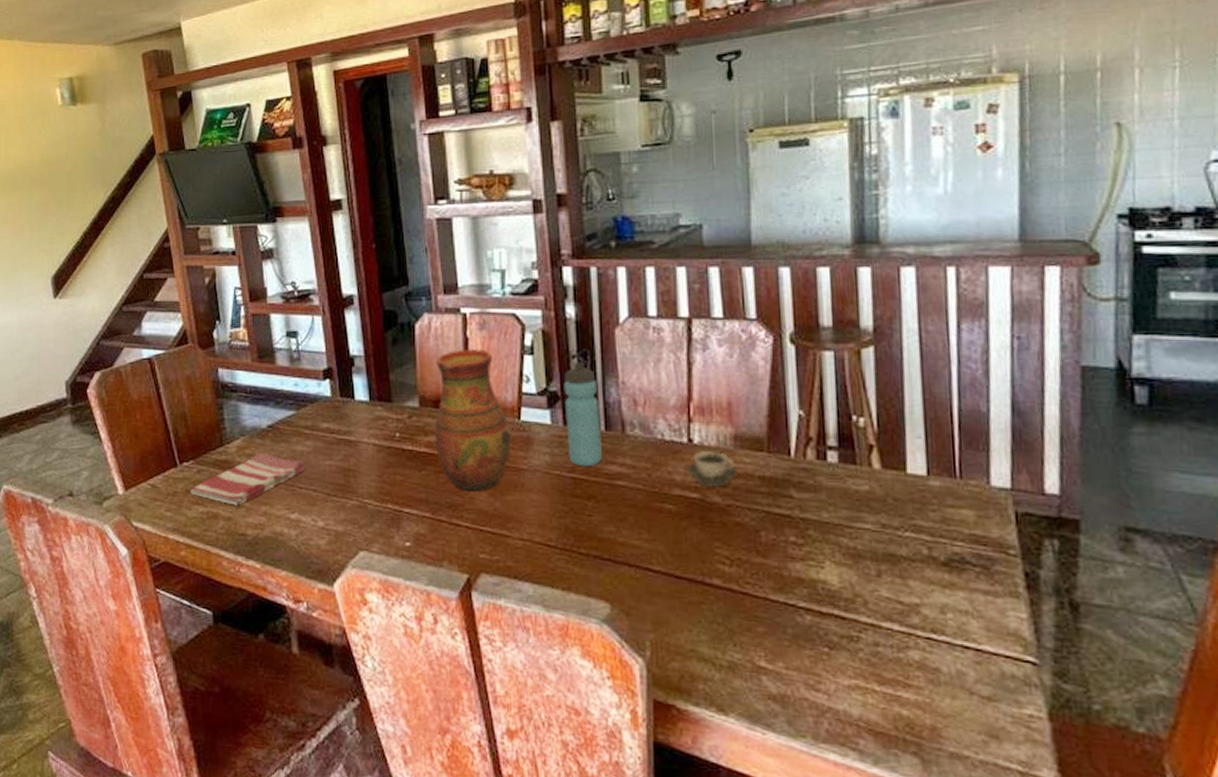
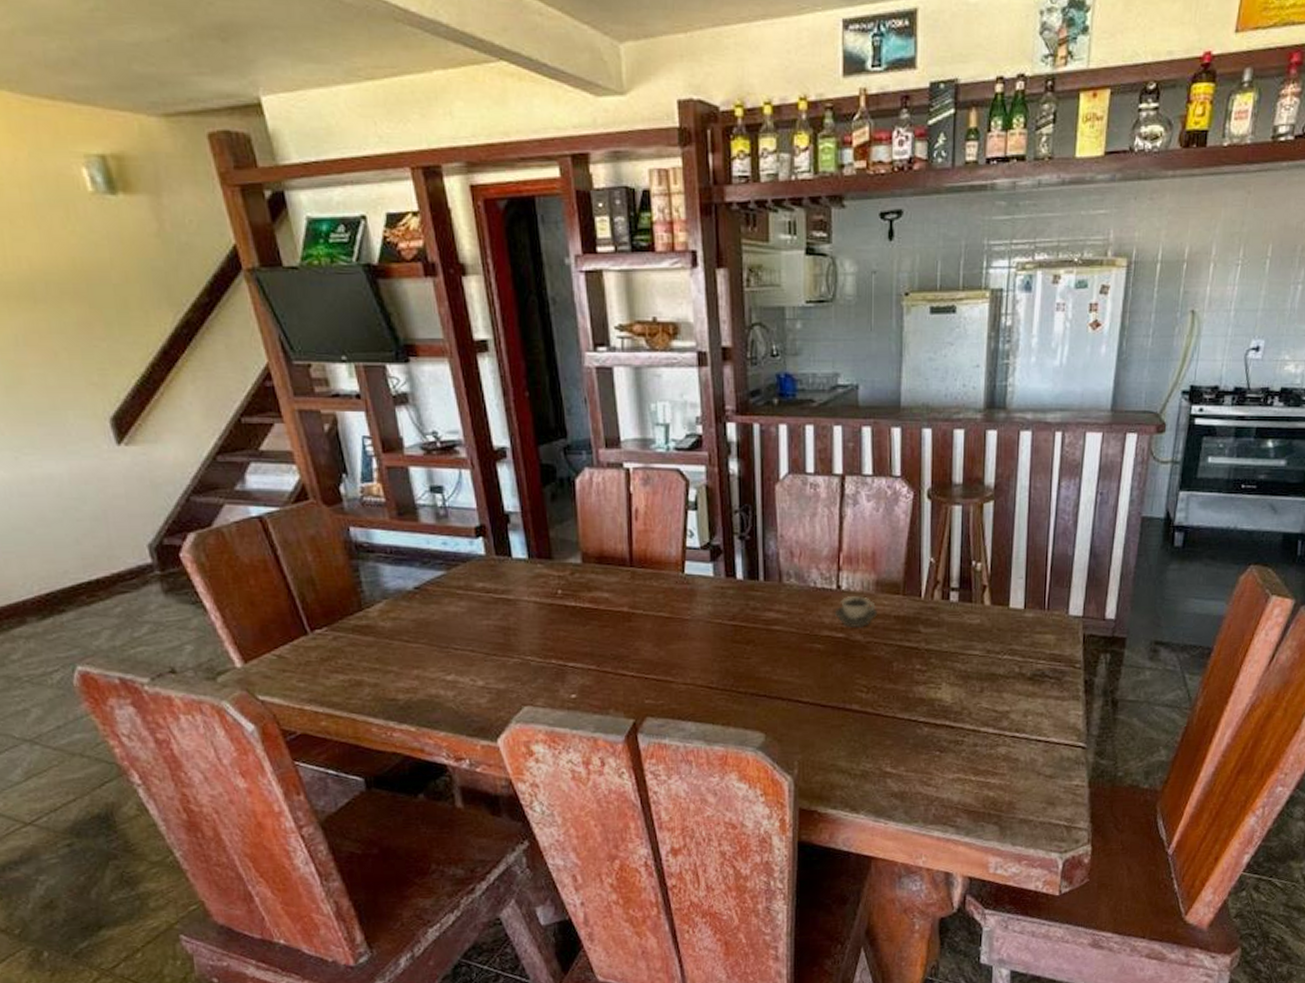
dish towel: present [191,453,306,506] -> none [327,616,461,671]
vase: present [434,348,511,492] -> none [598,504,675,643]
water bottle: present [563,362,602,467] -> none [726,517,760,615]

